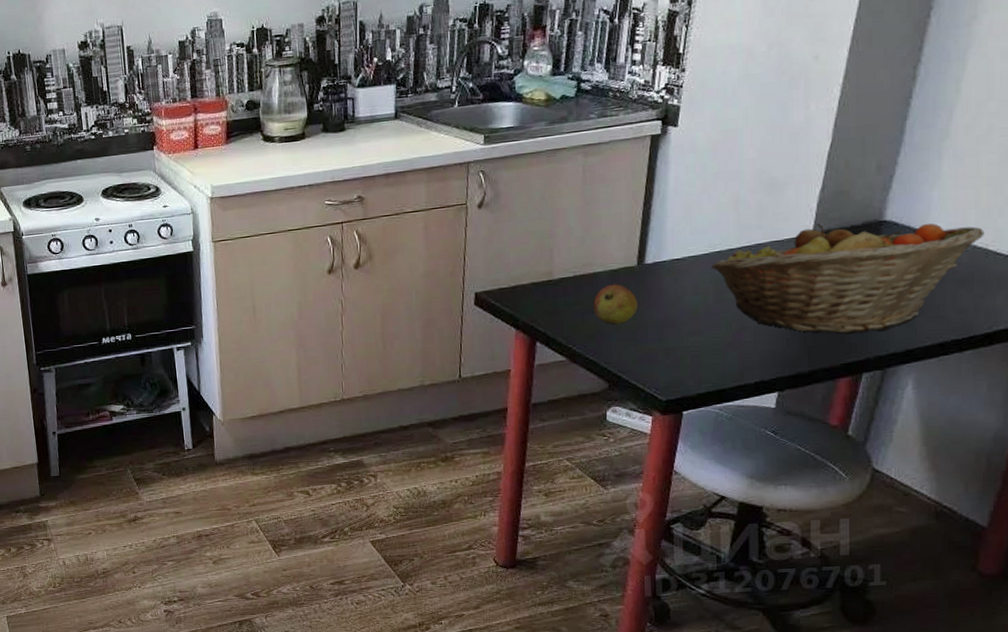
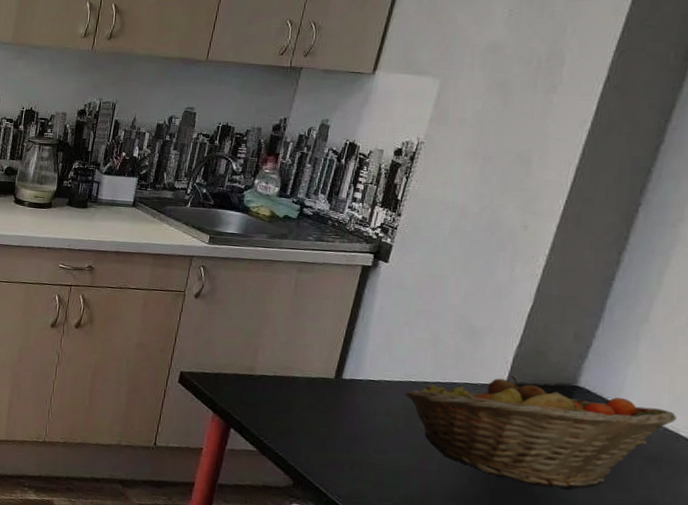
apple: present [593,284,637,325] -> none [288,390,331,429]

